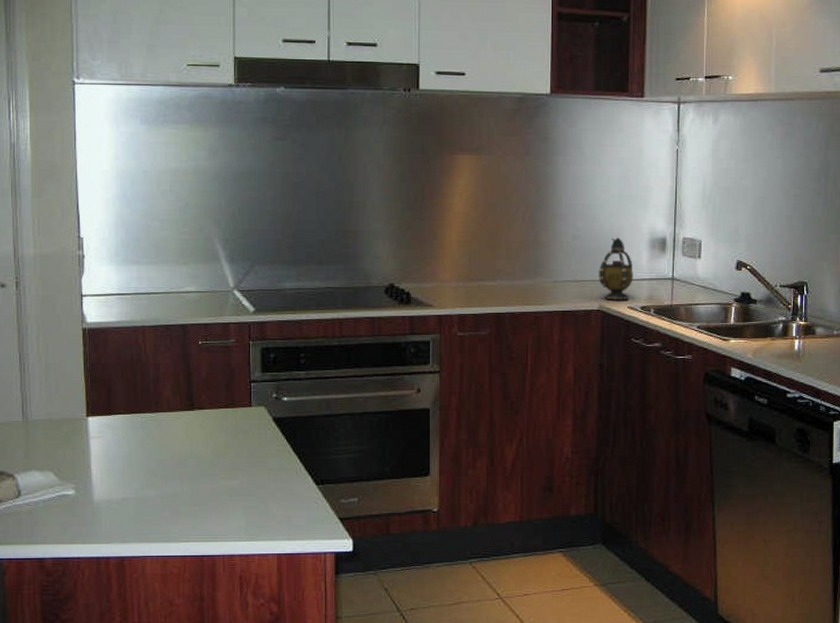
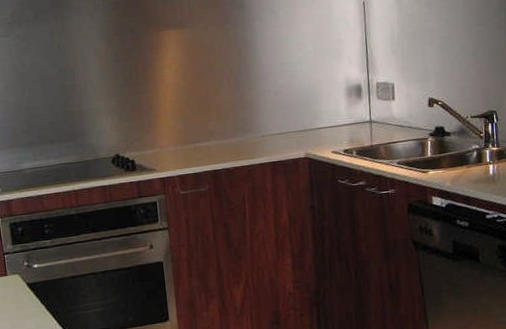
teapot: present [598,237,633,299] -> none [302,89,334,147]

